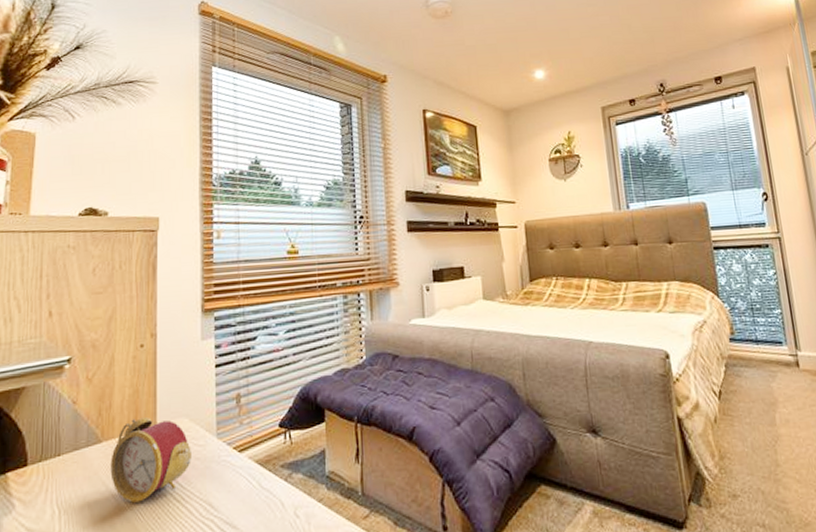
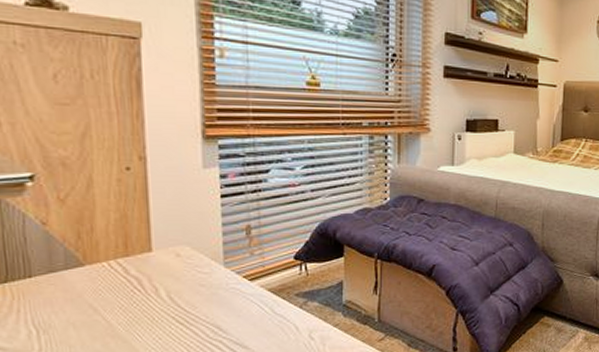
alarm clock: present [110,417,191,503] -> none [97,243,195,324]

